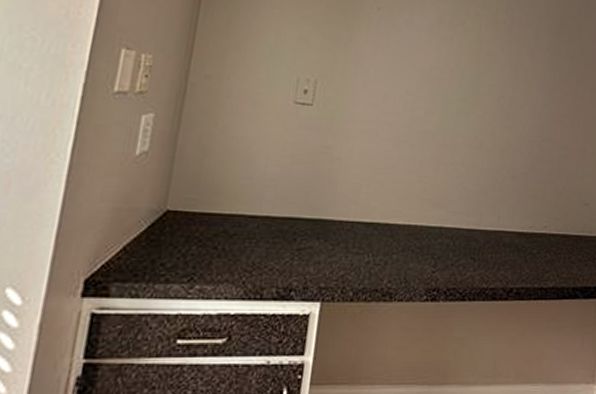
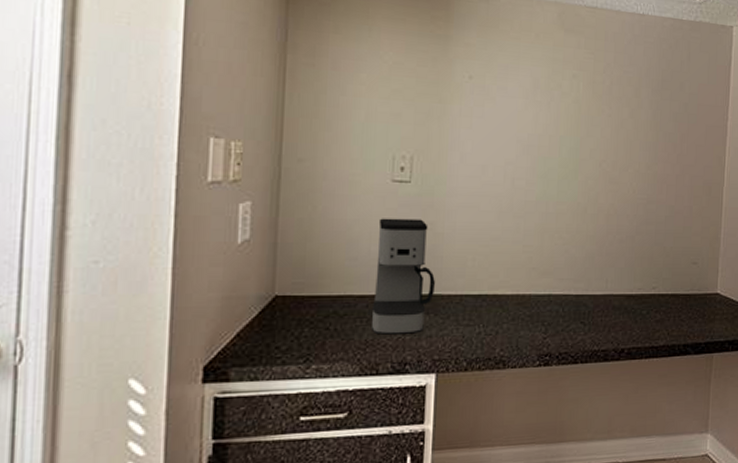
coffee maker: none [260,138,328,260] -> present [371,218,435,336]

